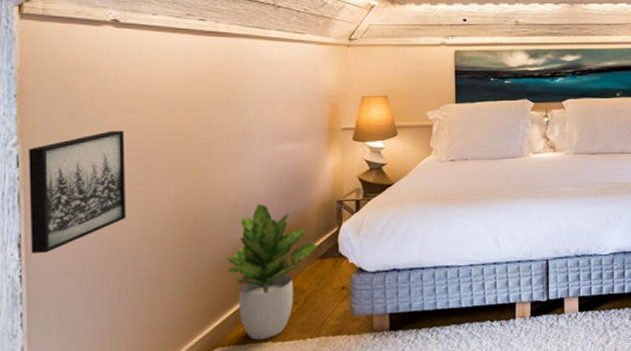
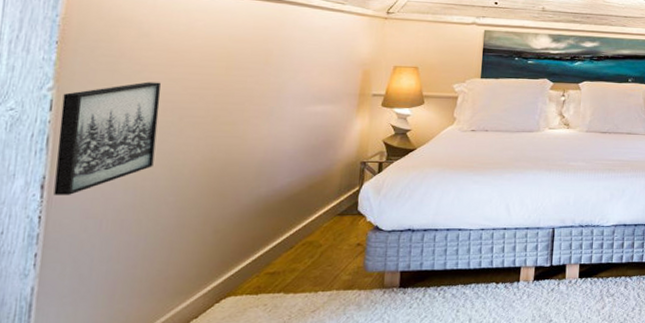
potted plant: present [226,204,319,341] -> none [246,161,339,291]

